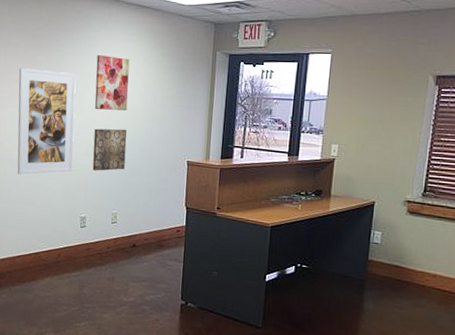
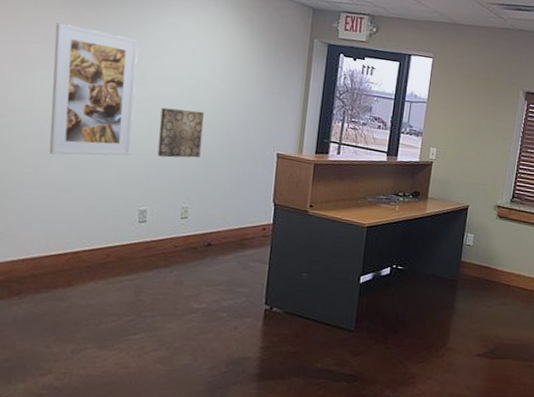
wall art: present [94,54,130,111] -> none [163,21,210,91]

